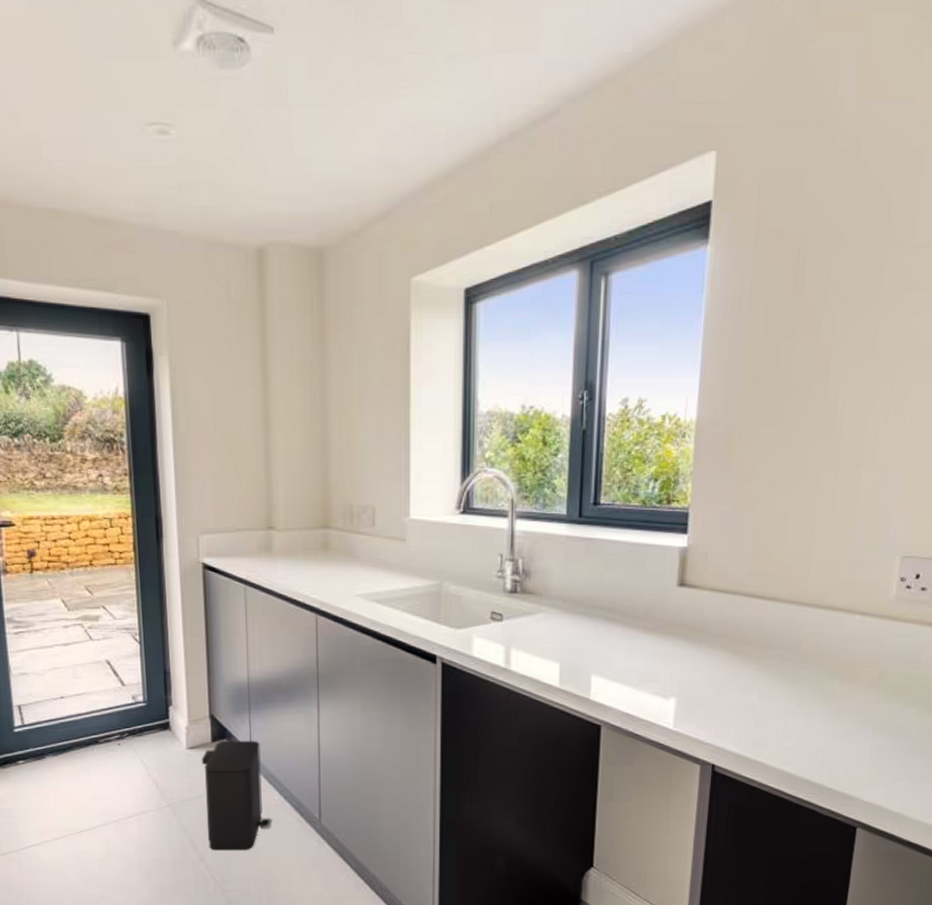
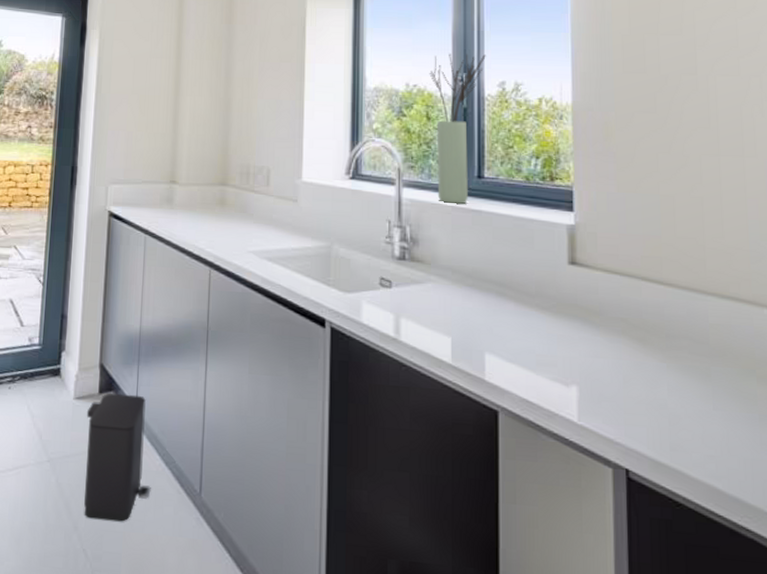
vase: none [547,368,610,533] -> present [429,53,486,204]

